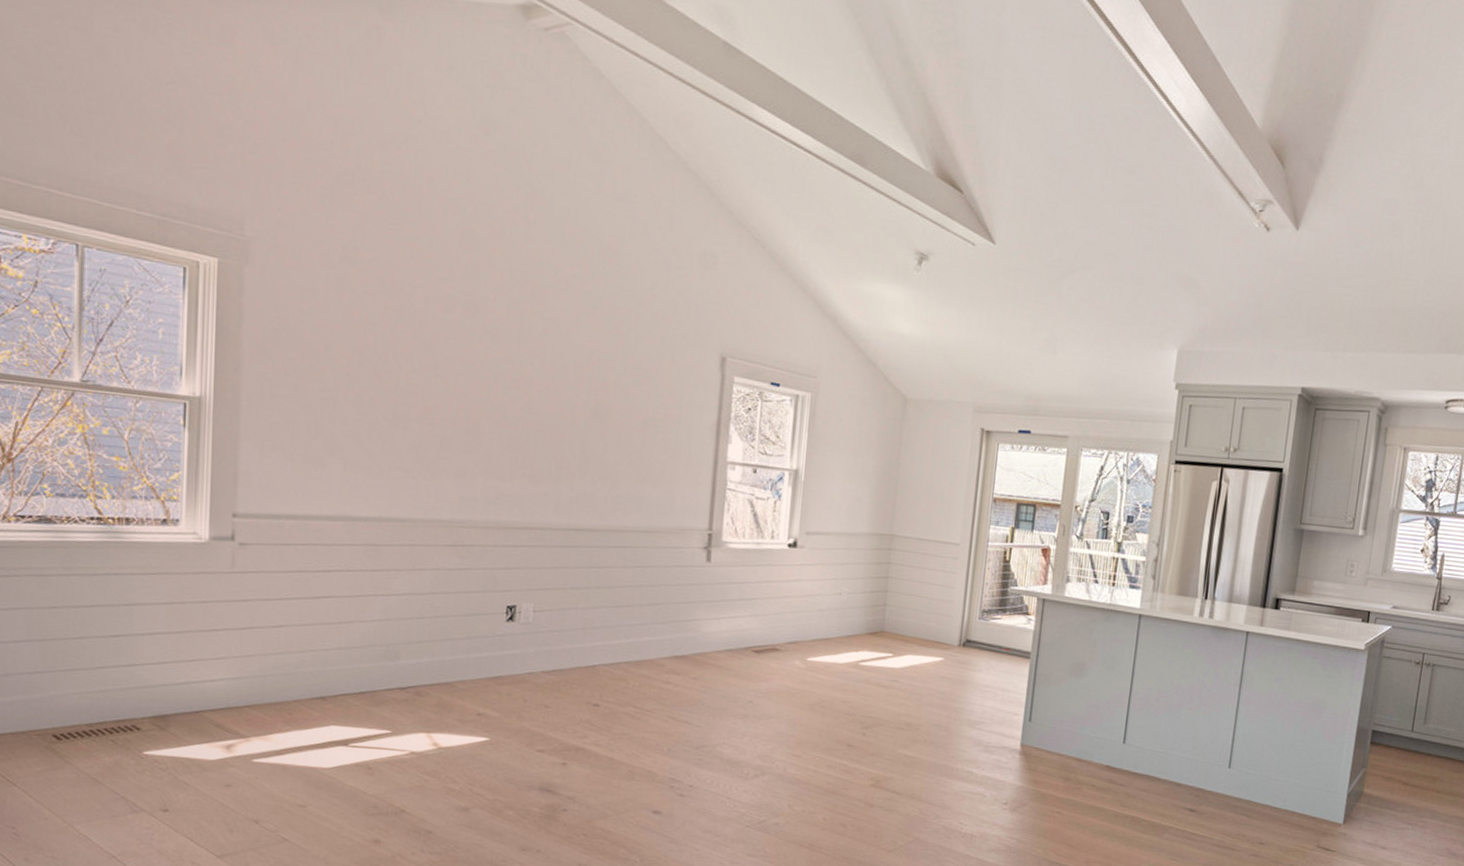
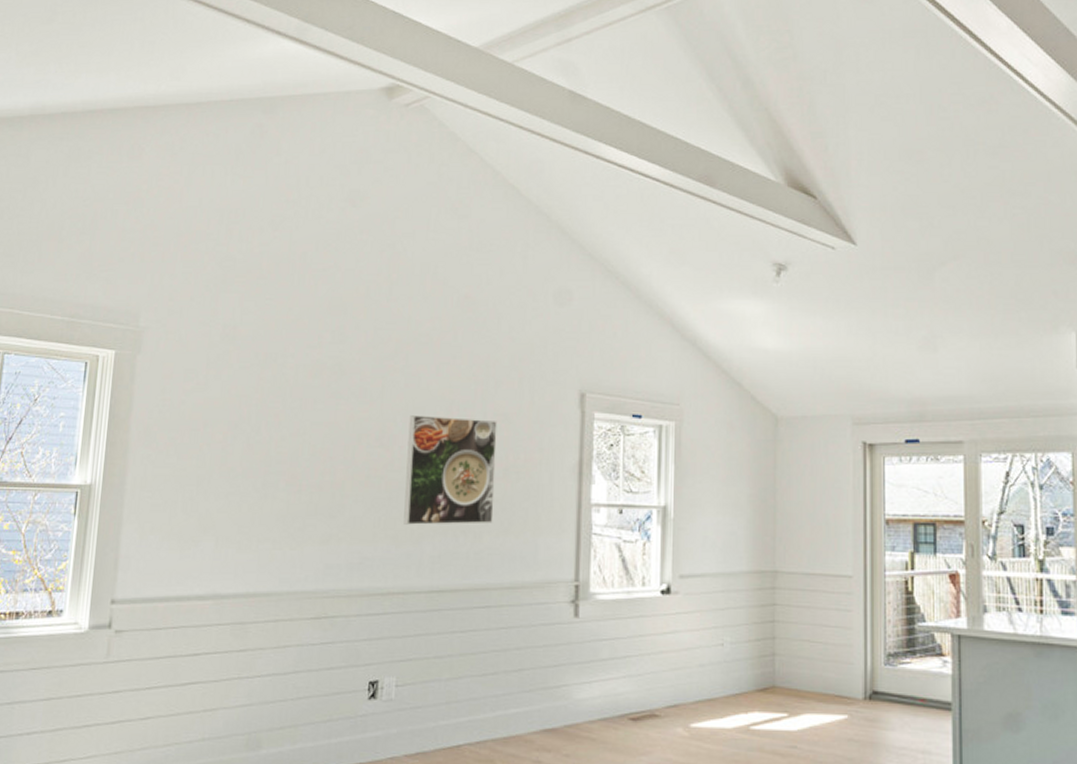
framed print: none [541,361,638,471] -> present [403,415,497,525]

